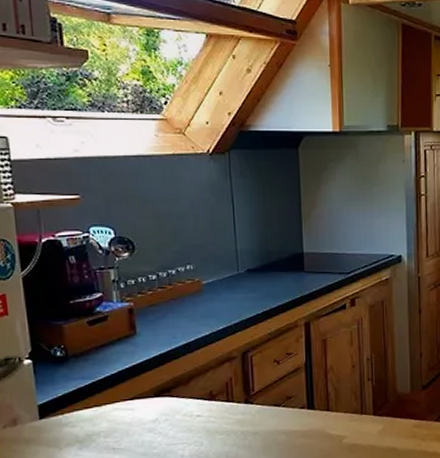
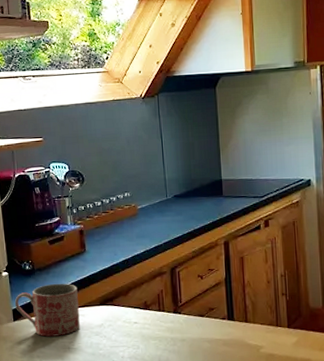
mug: none [41,372,129,437] -> present [15,283,80,337]

